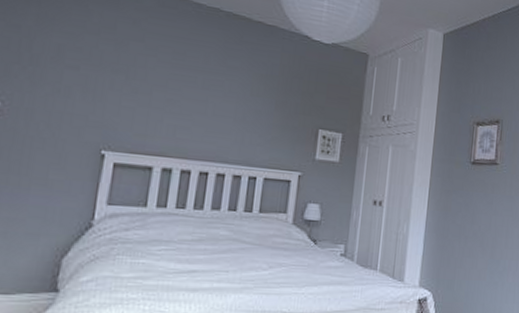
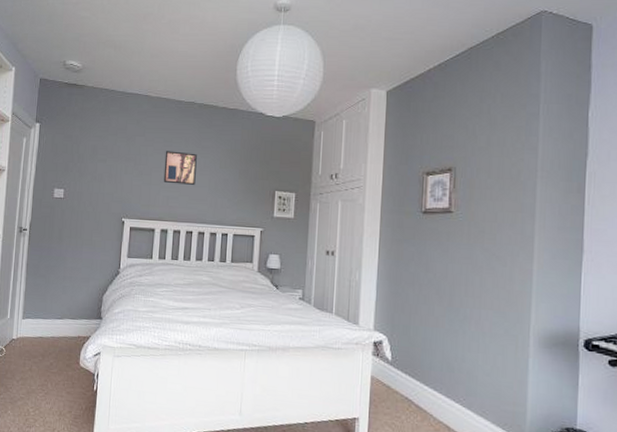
wall art: none [169,65,220,115] -> present [163,151,197,186]

